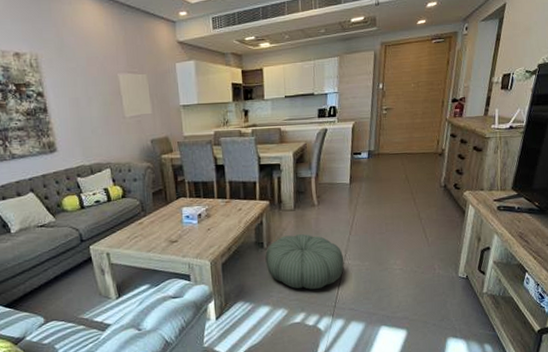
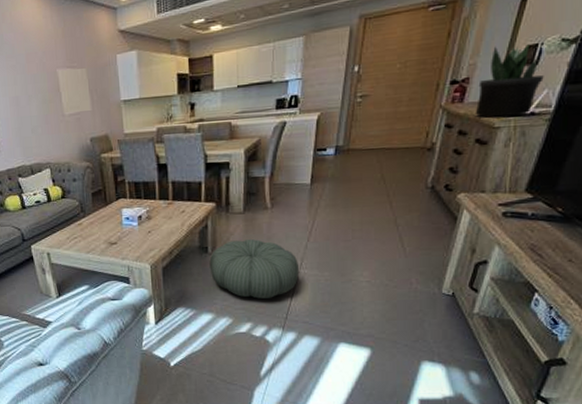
planter: none [471,73,517,130] -> present [475,44,544,118]

